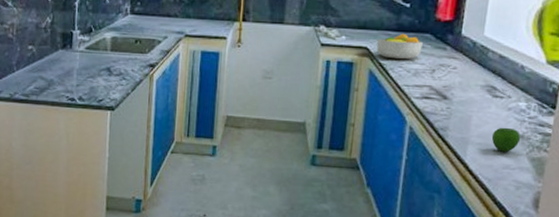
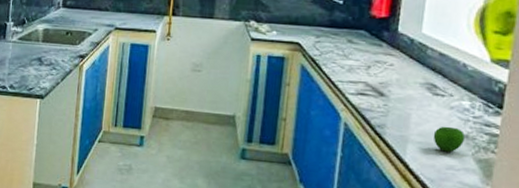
fruit bowl: present [376,33,423,59] -> none [308,29,357,55]

